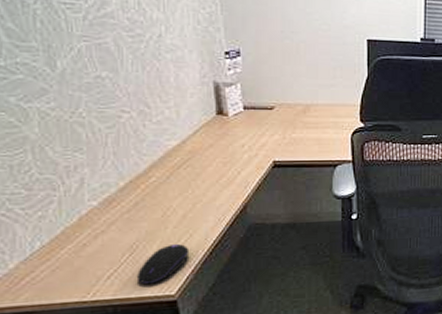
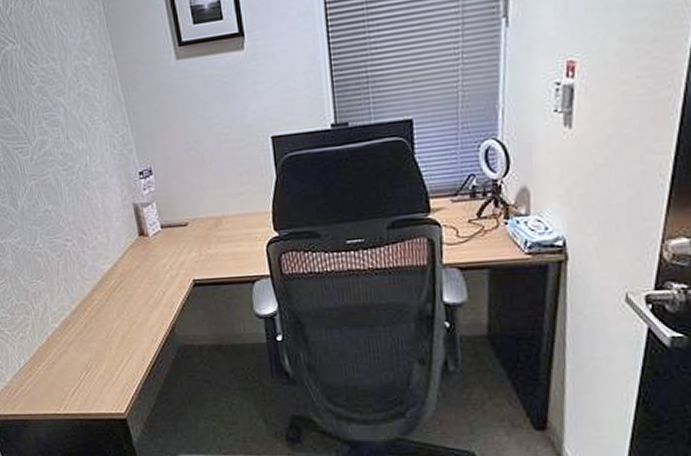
computer mouse: present [136,244,190,285] -> none [93,364,132,402]

